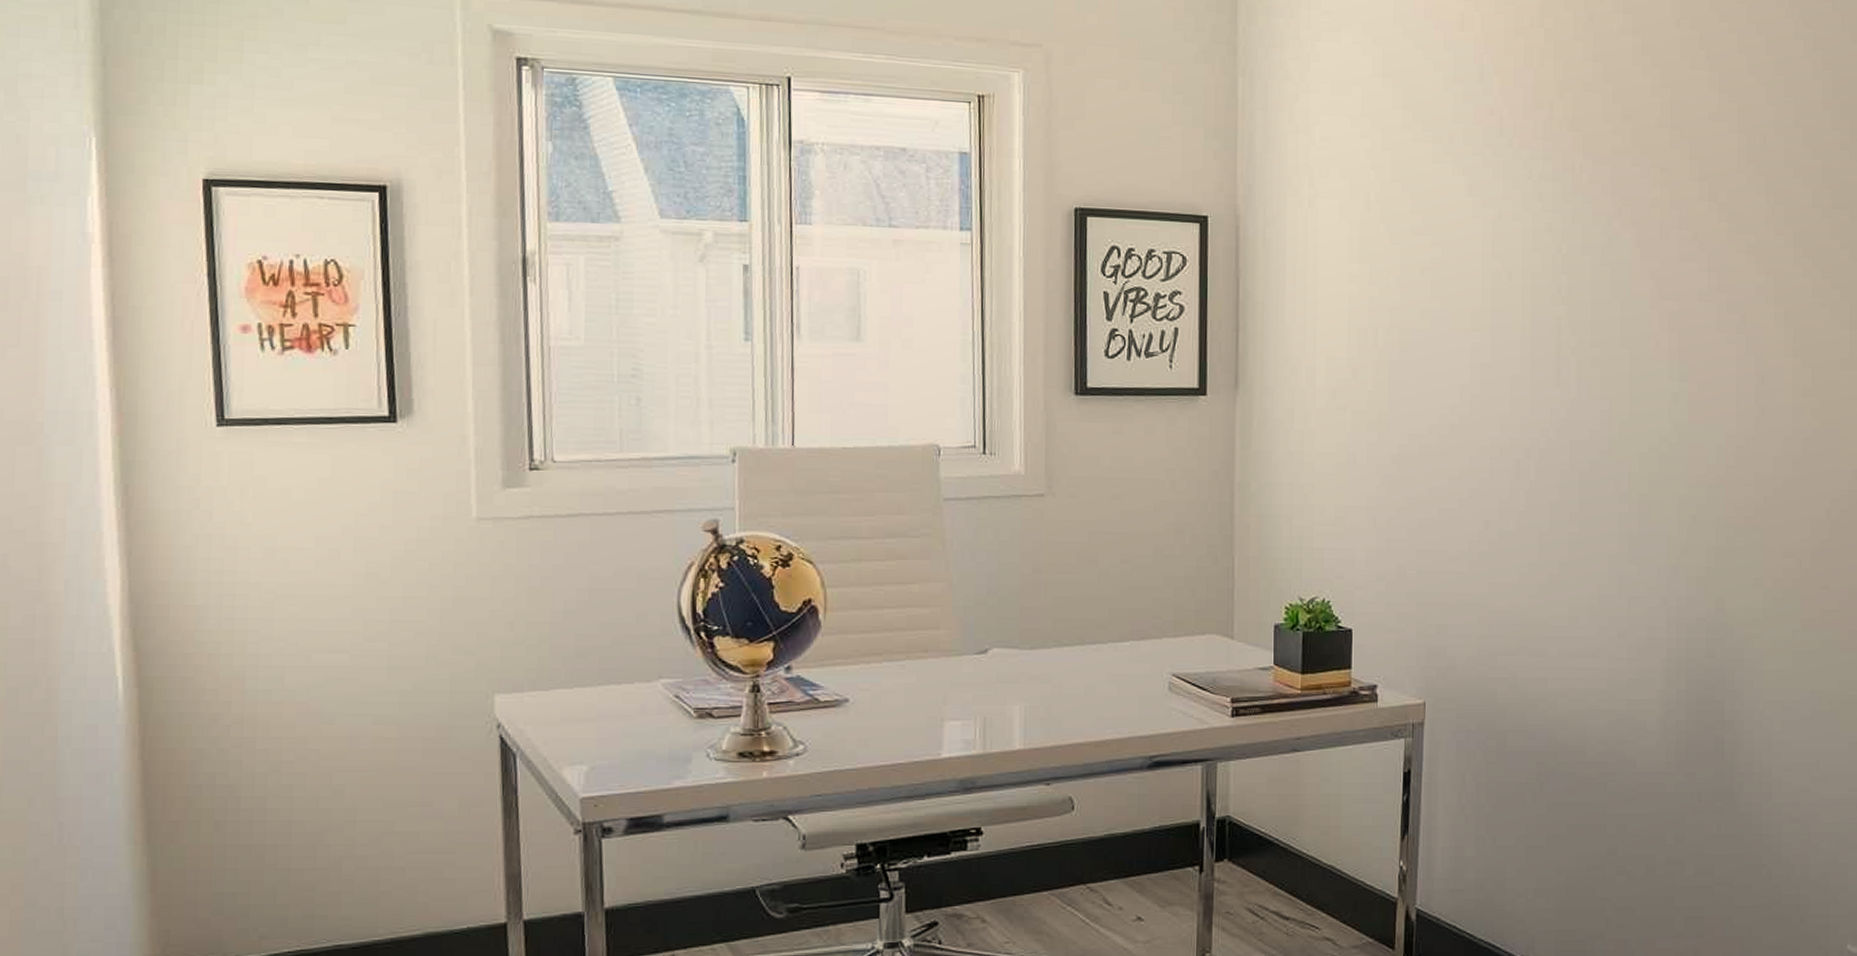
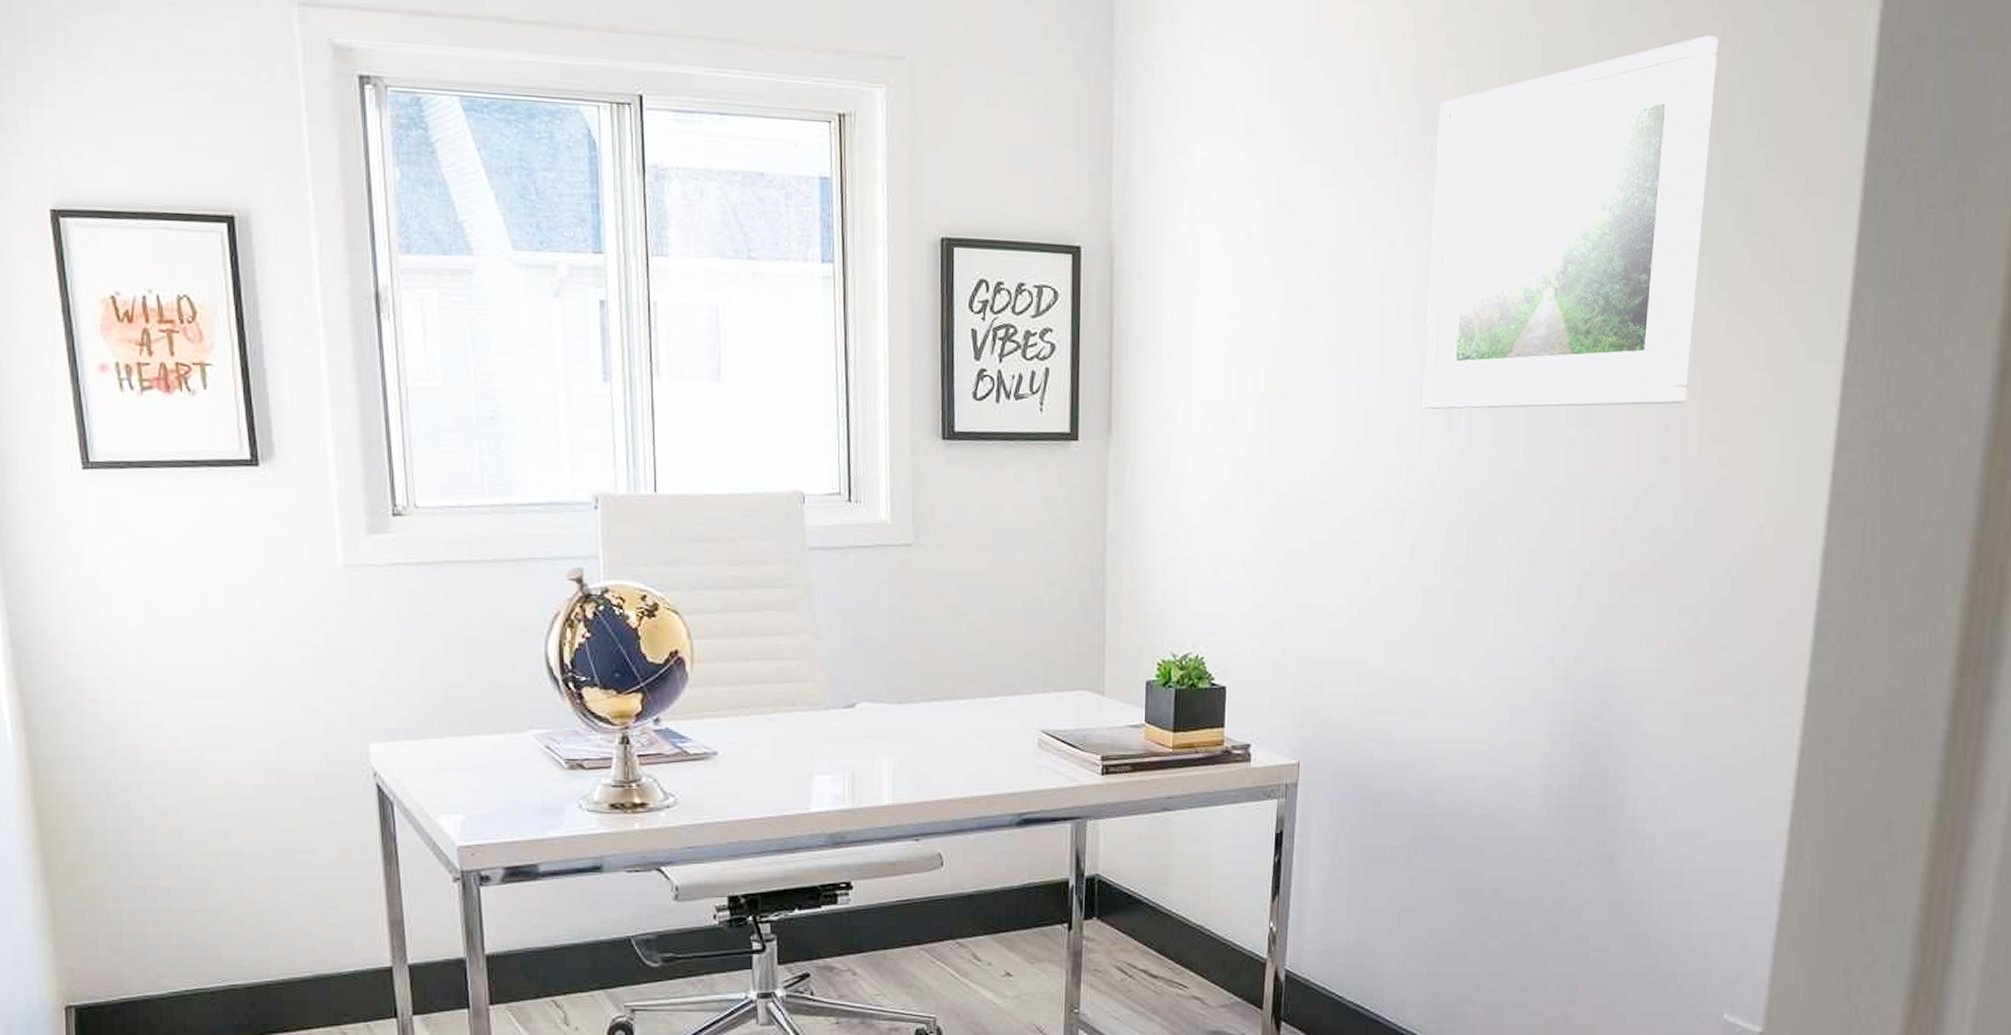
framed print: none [1533,32,1791,366] -> present [1422,35,1718,409]

